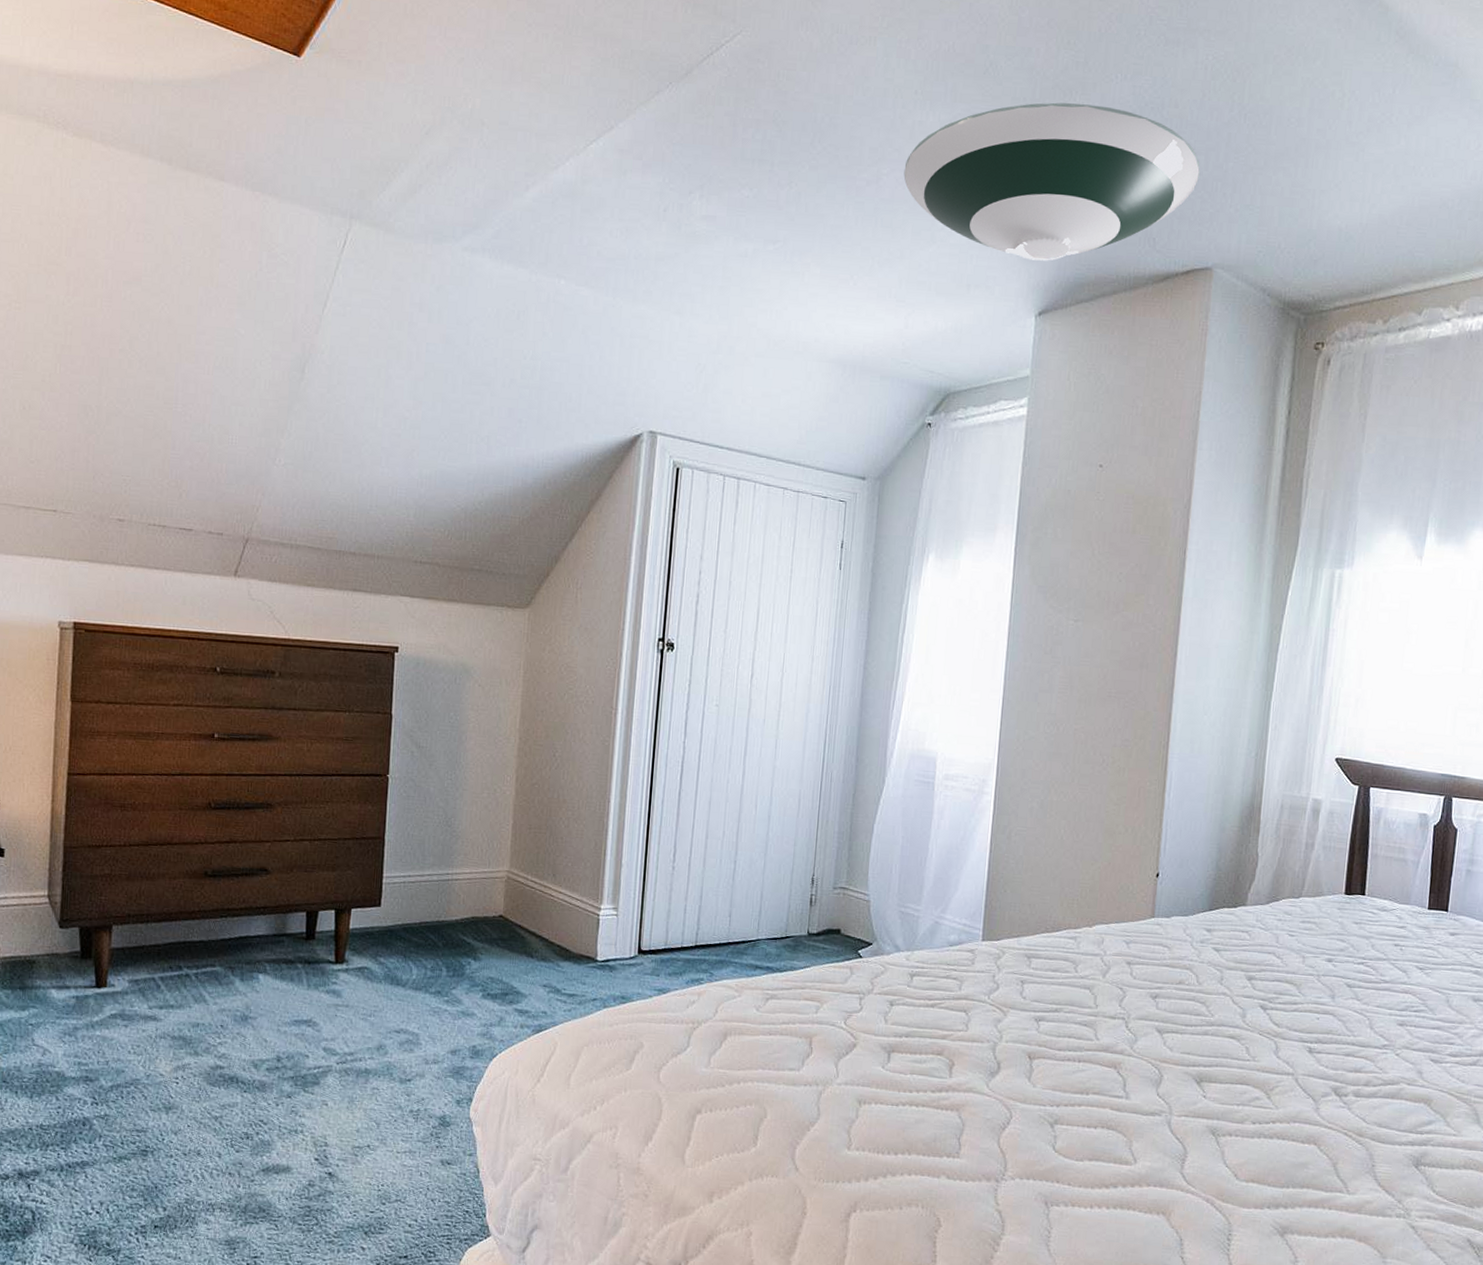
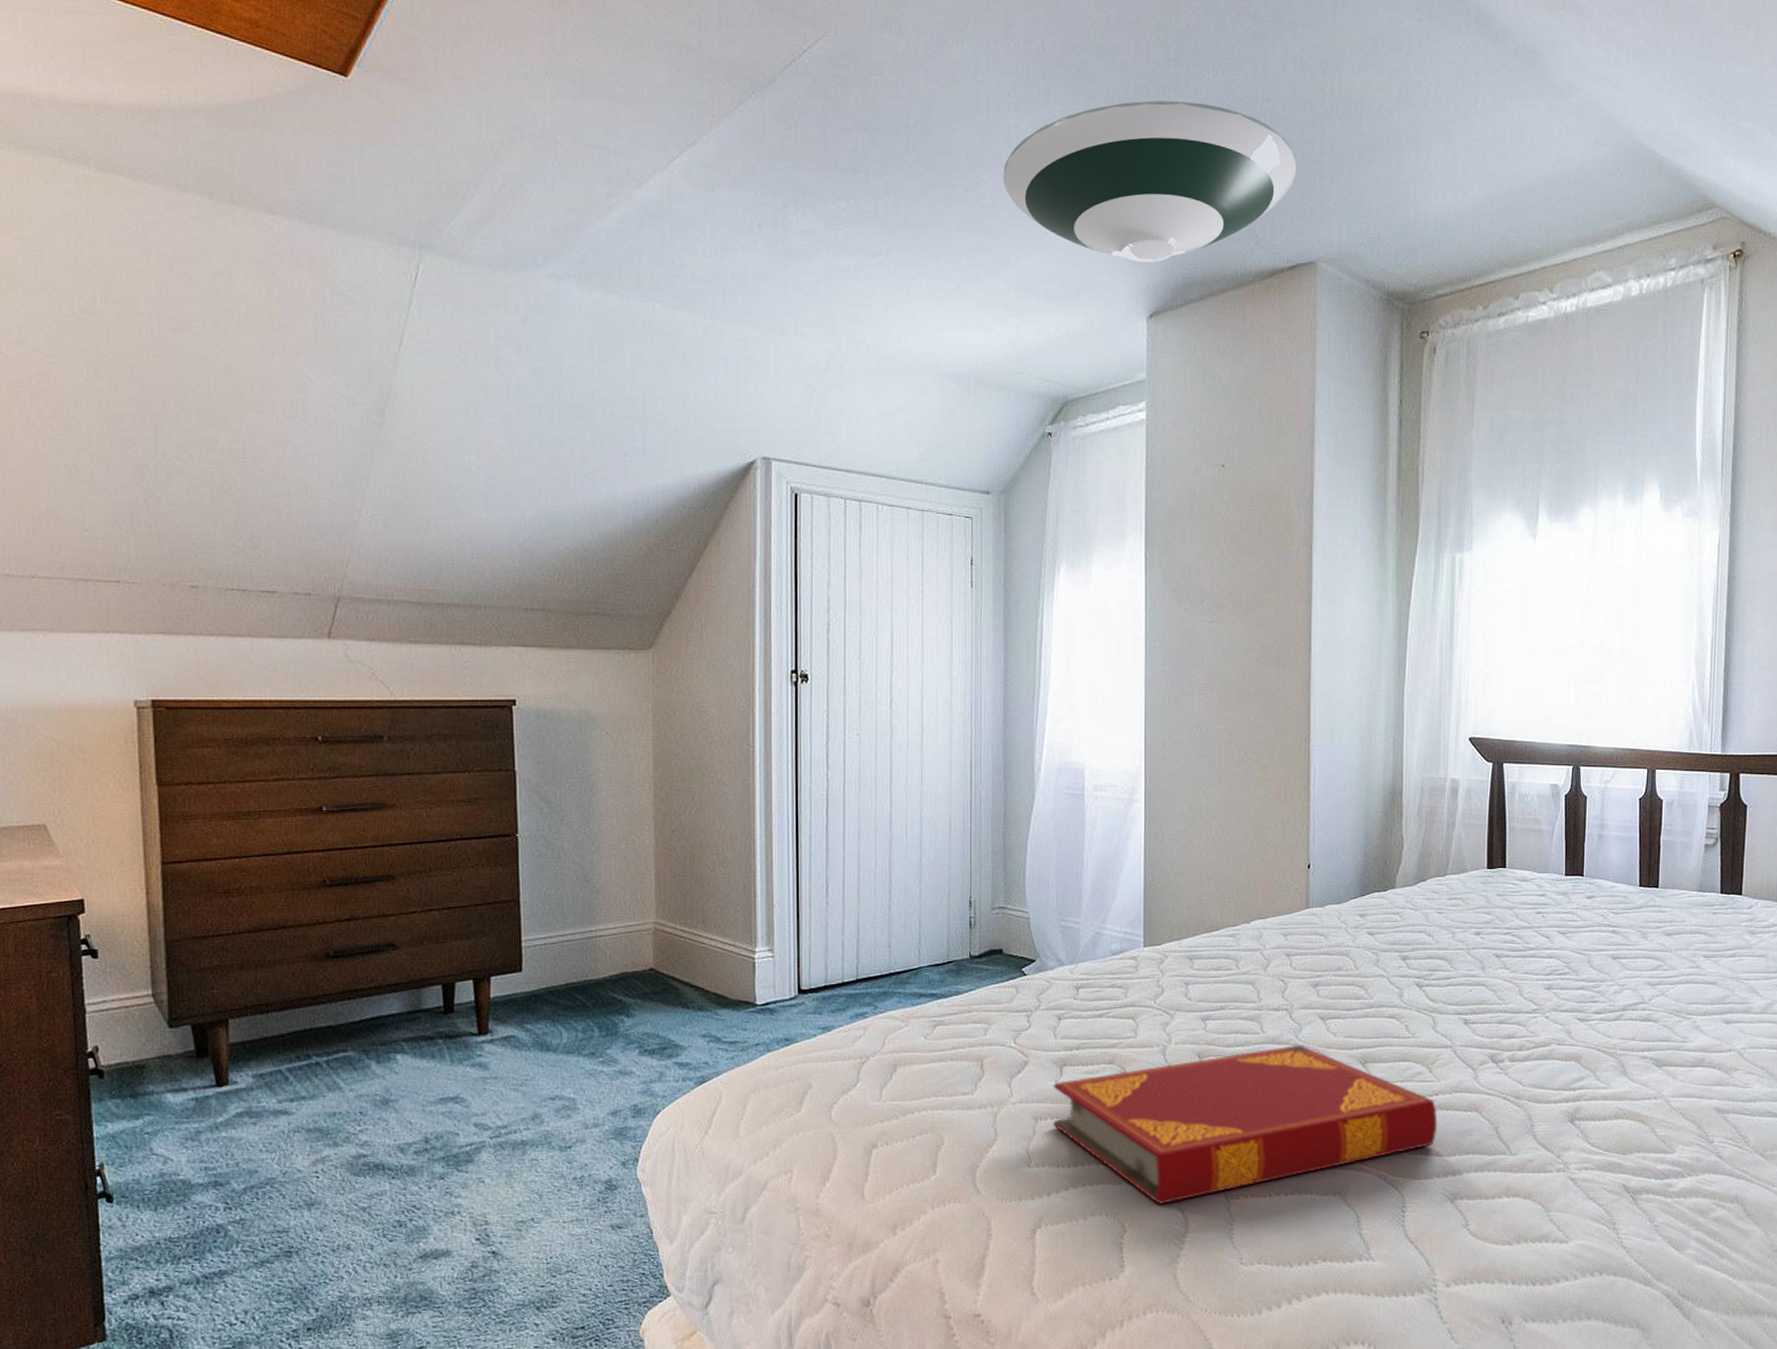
hardback book: none [876,1055,1273,1203] -> present [1053,1044,1438,1204]

